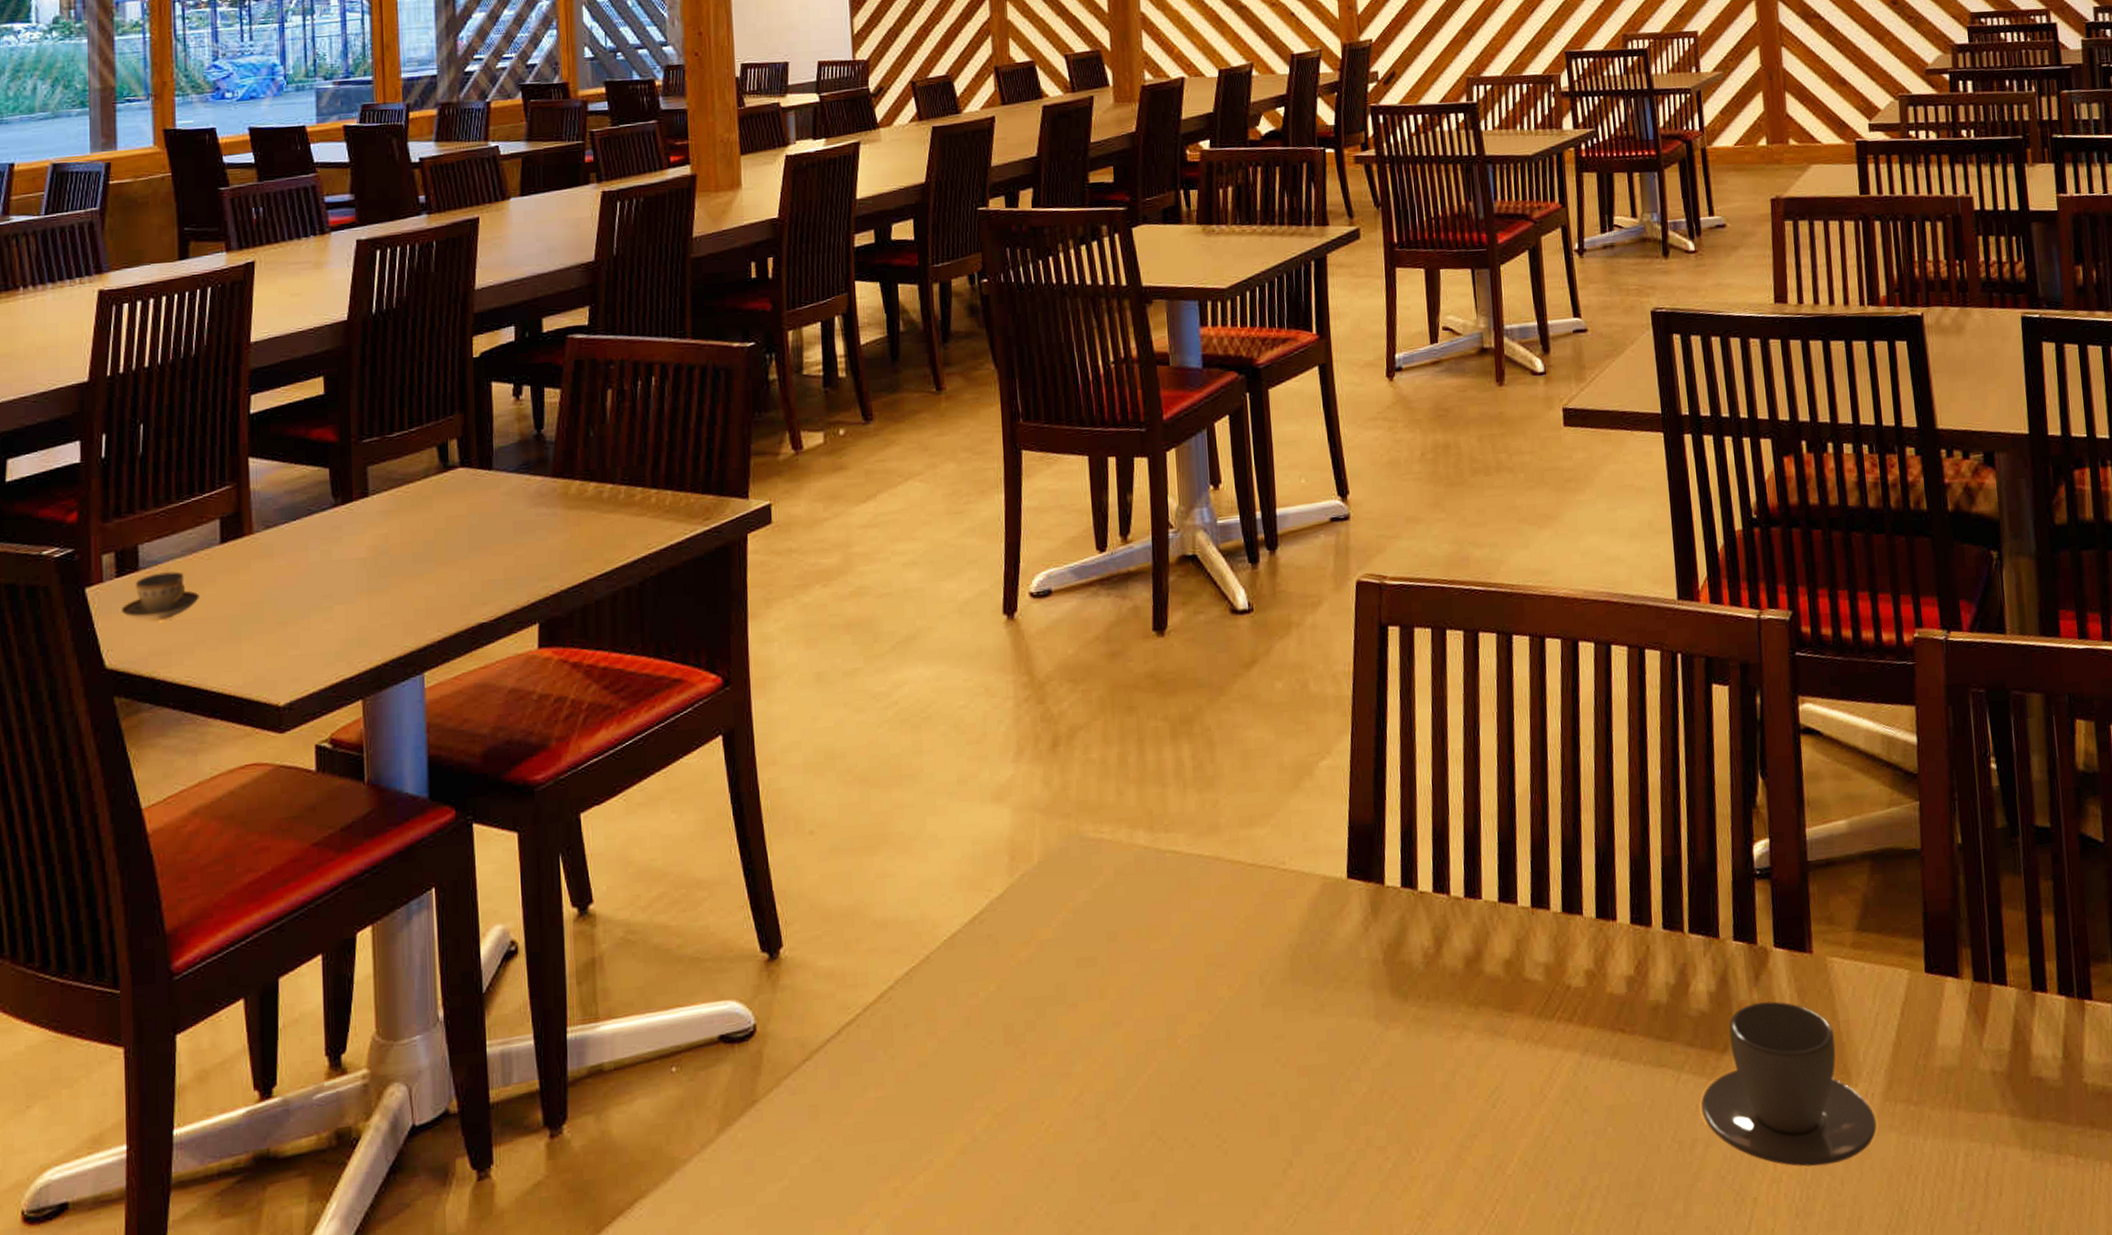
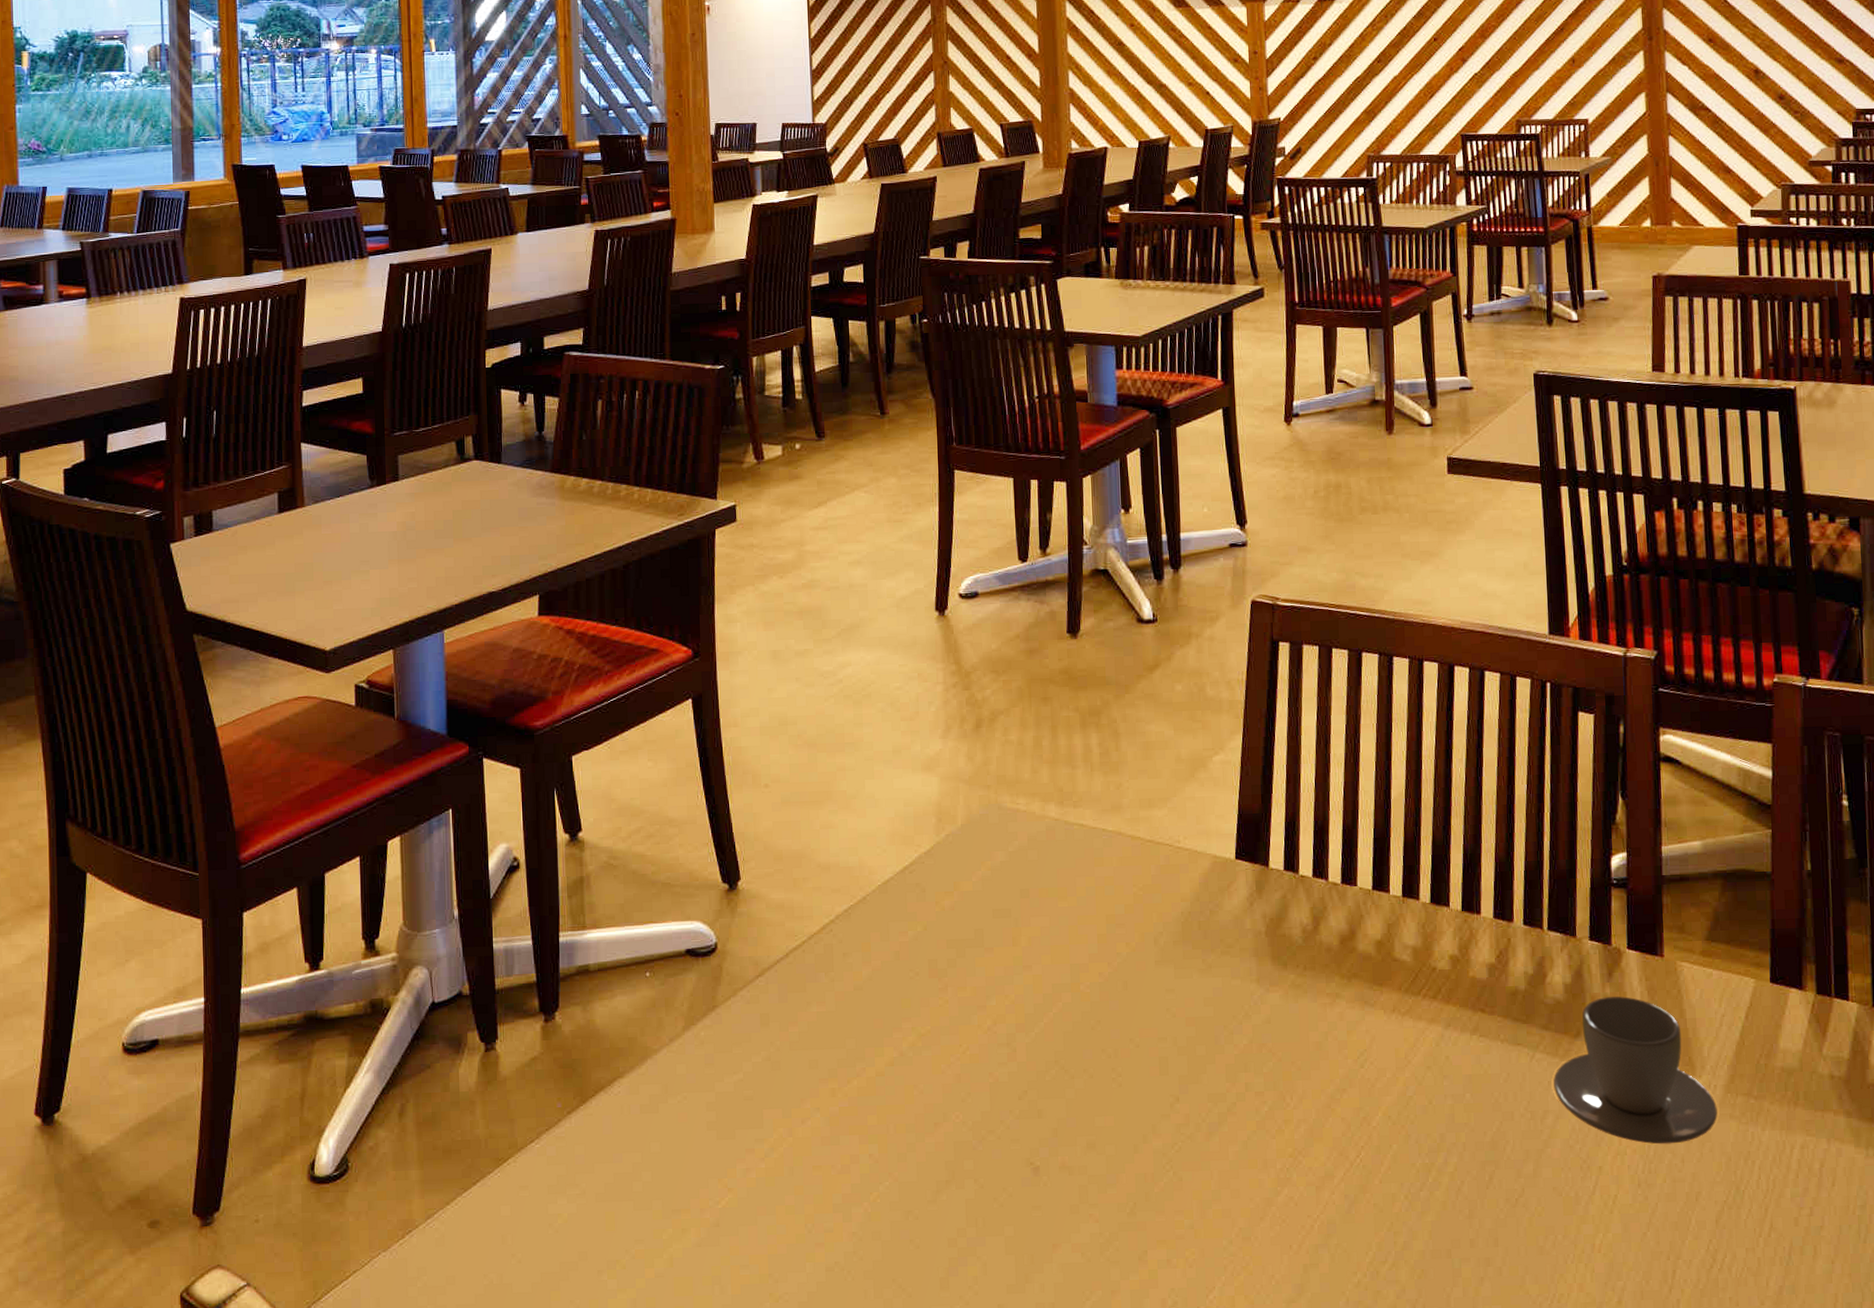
teacup: present [120,571,199,622] -> none [198,534,261,575]

